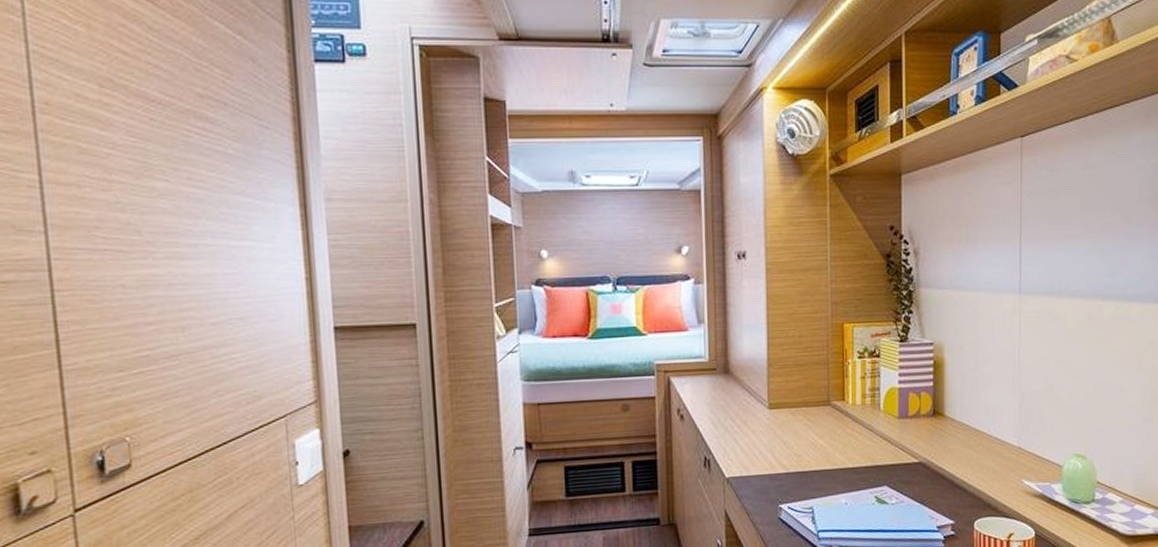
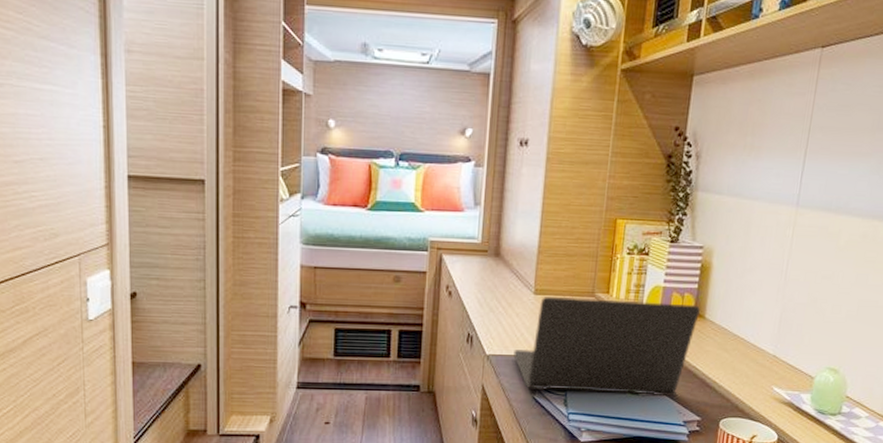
laptop: none [754,404,938,510] -> present [513,296,700,397]

